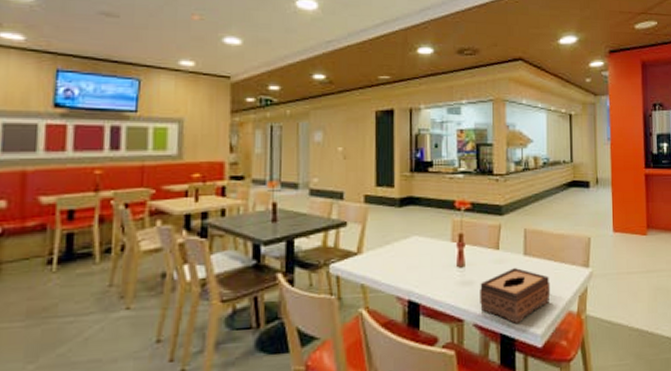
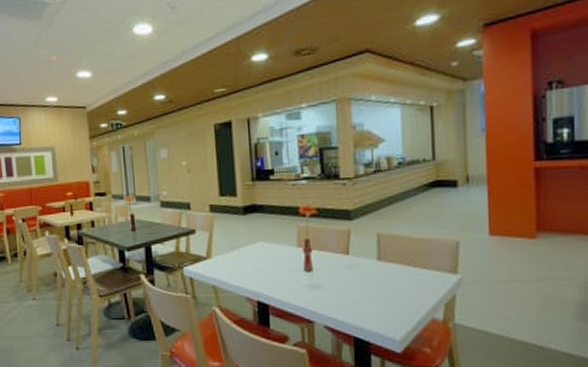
tissue box: present [480,268,551,323] -> none [329,273,410,328]

